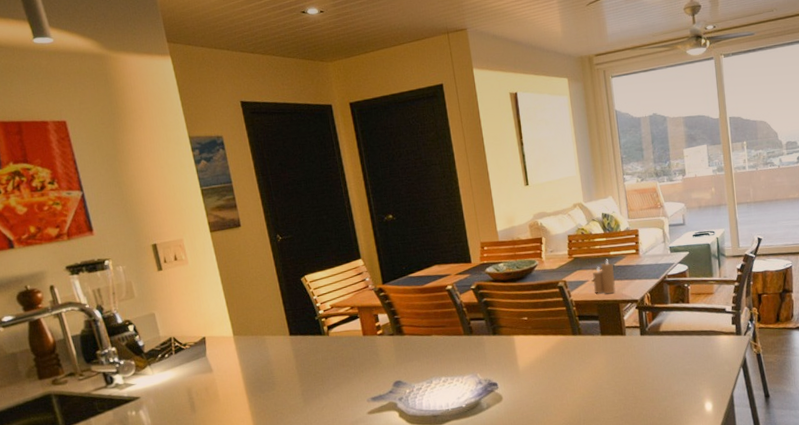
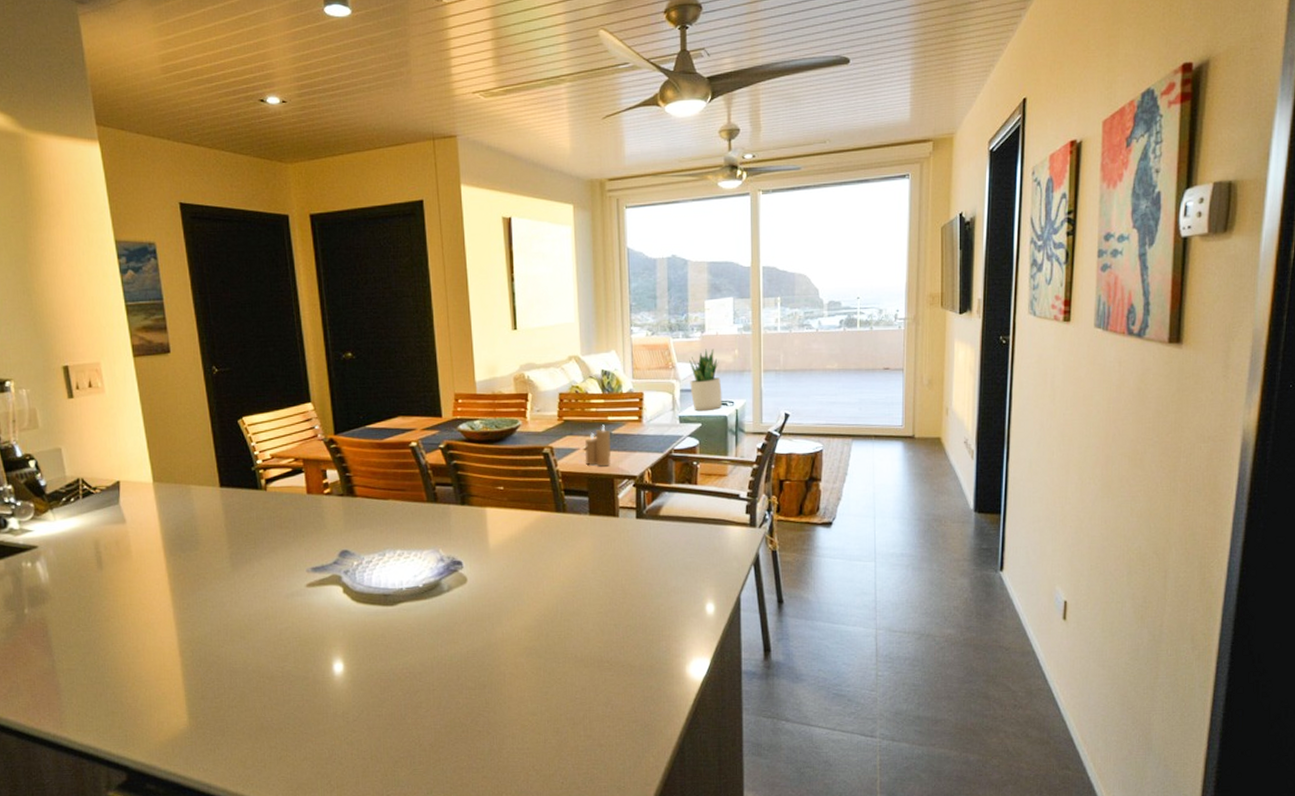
planter: none [674,188,705,242] -> present [689,349,722,412]

